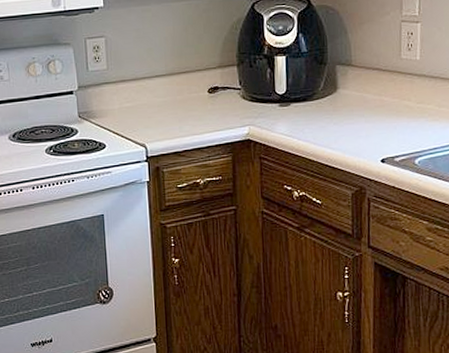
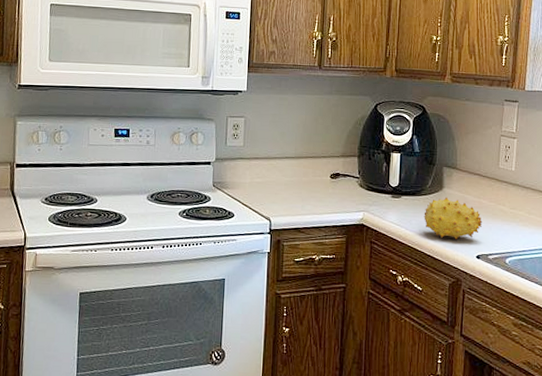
fruit: none [317,98,386,145] -> present [424,197,483,240]

